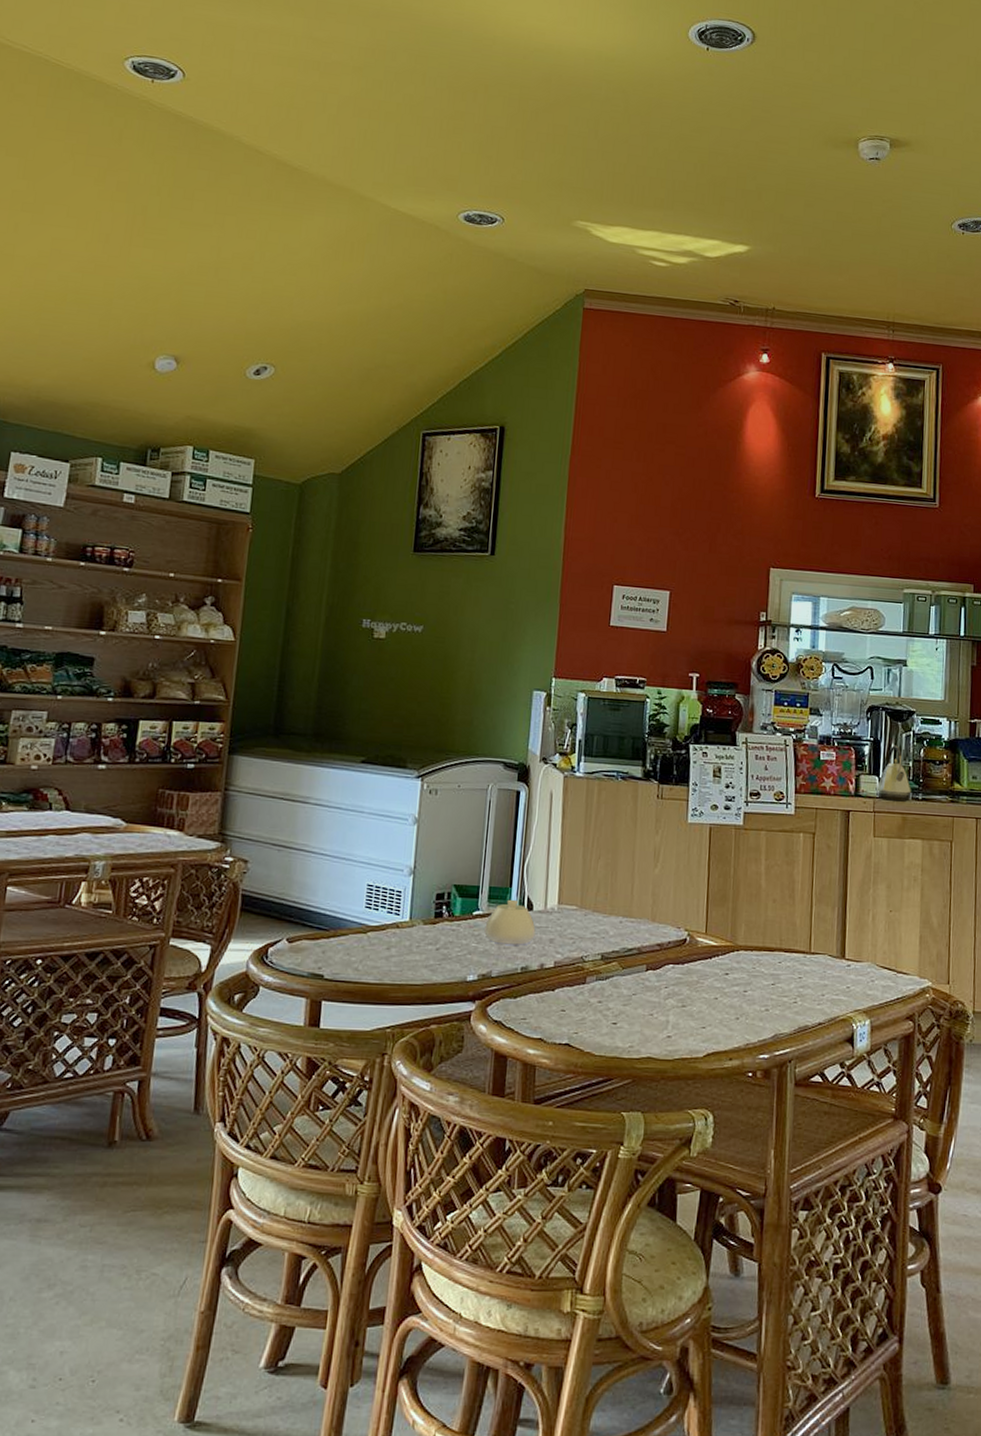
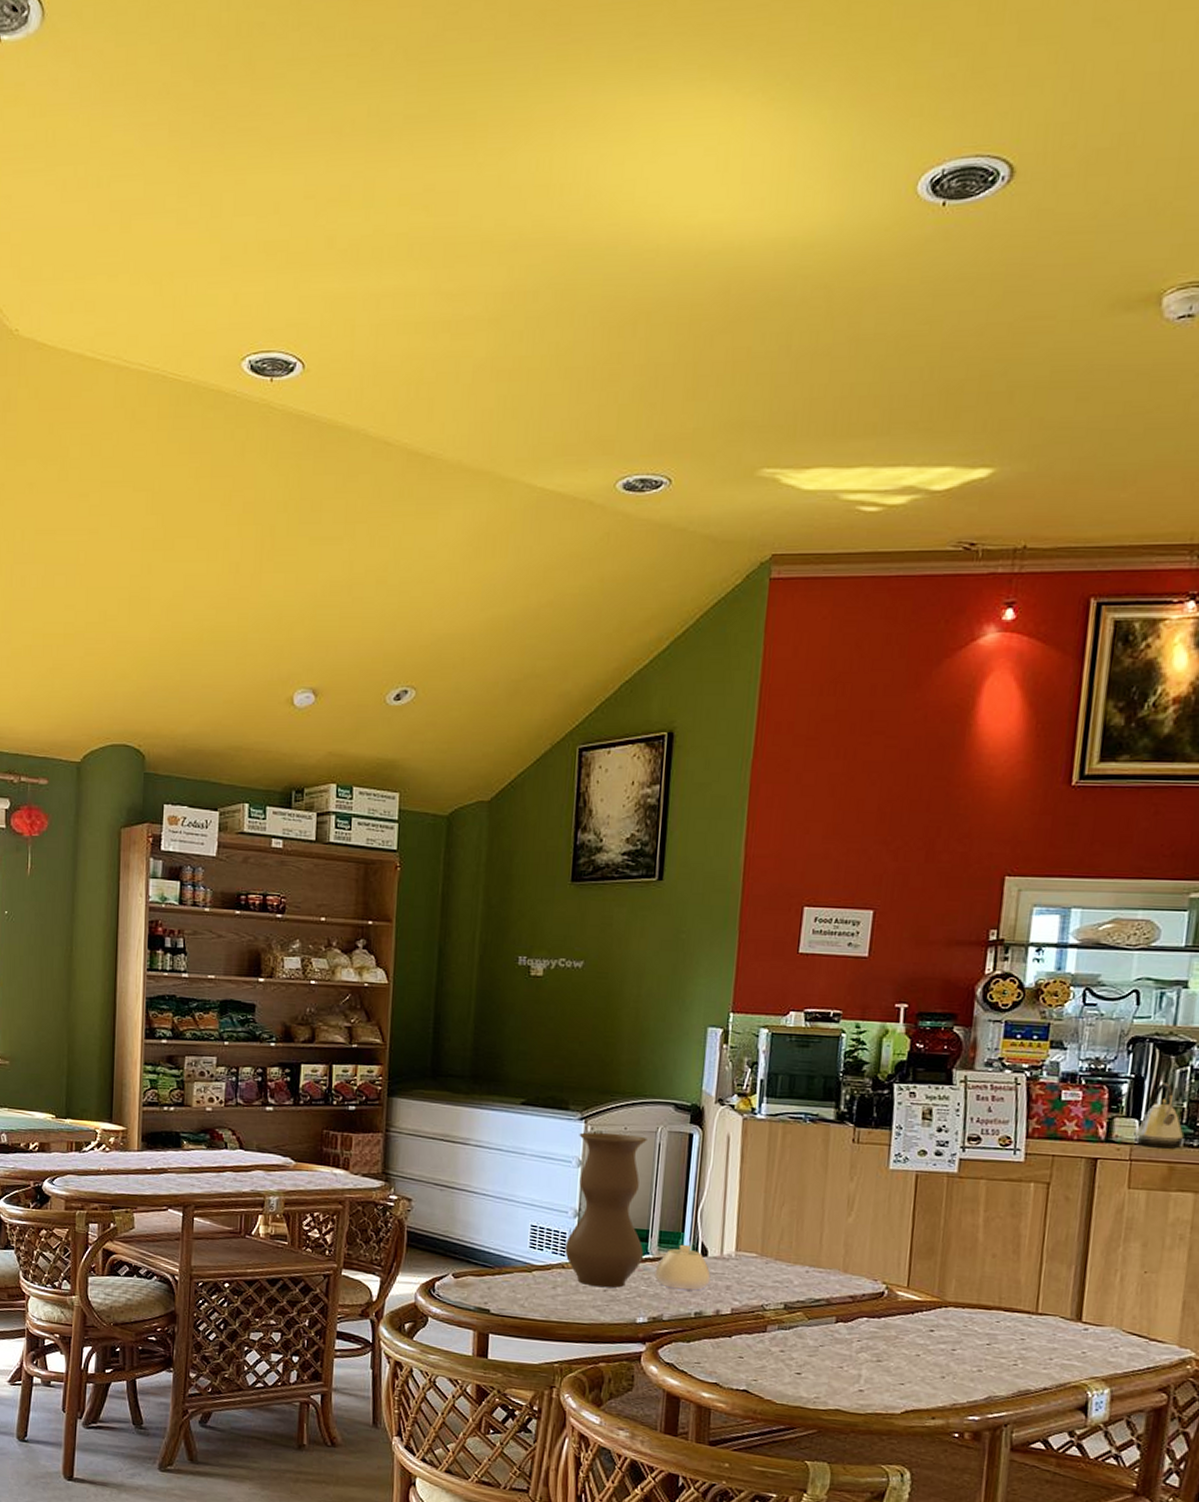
vase: none [400,790,479,947] -> present [565,1132,647,1288]

